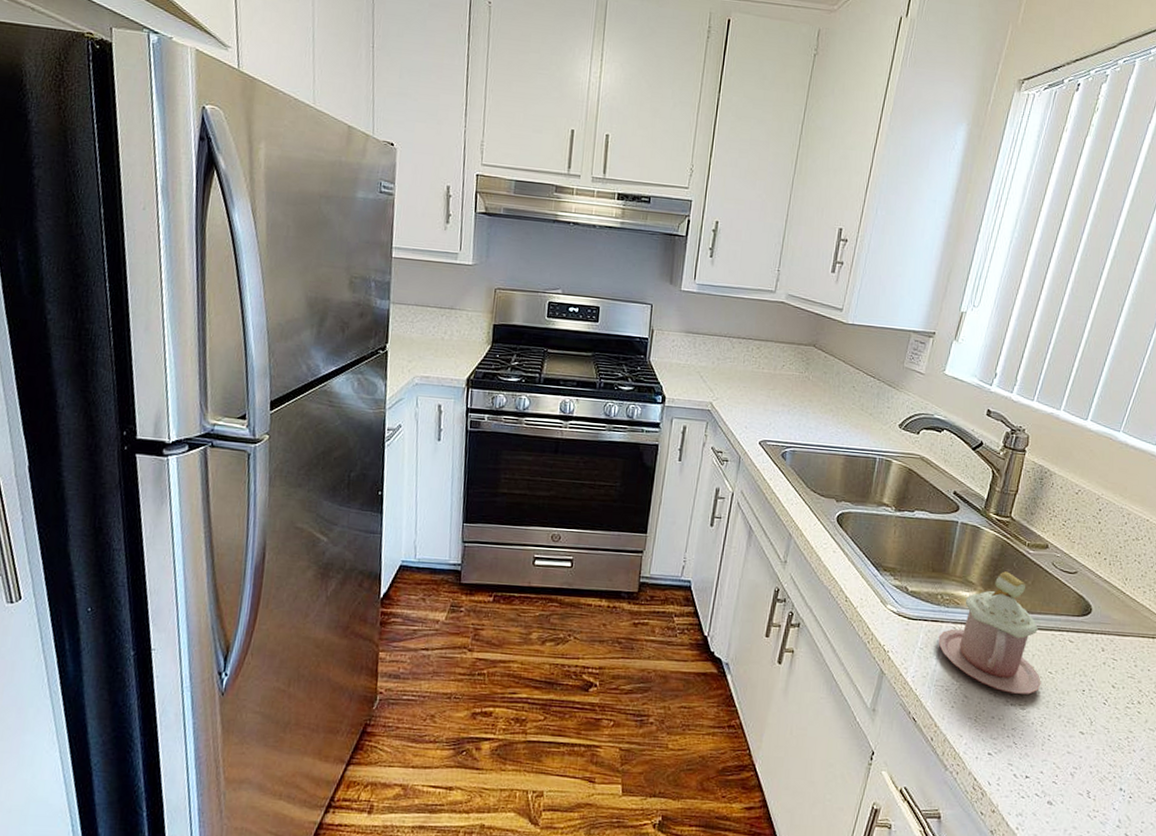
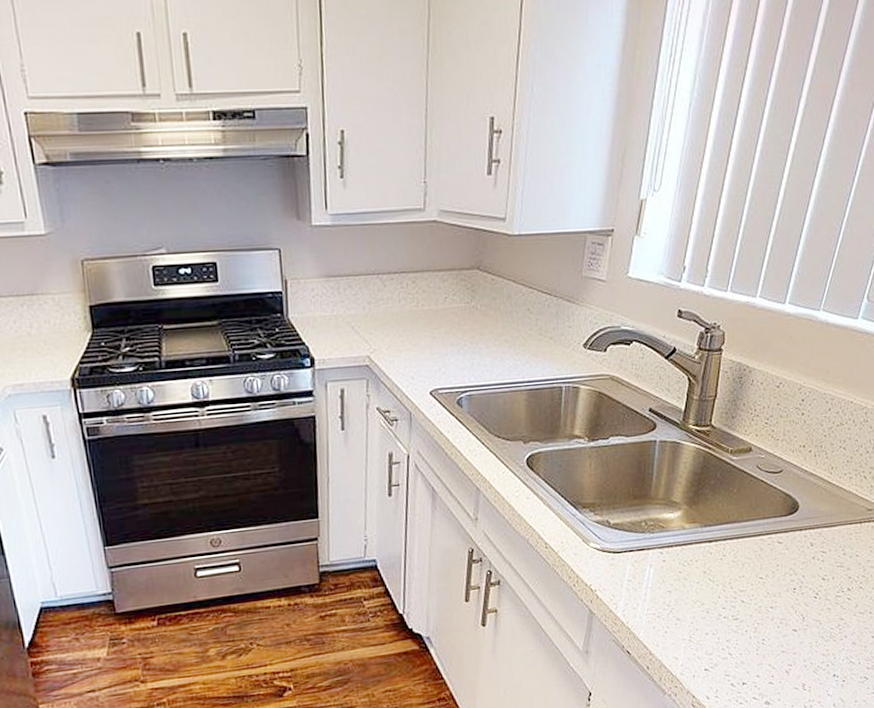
mug: present [938,571,1041,694] -> none [646,484,752,607]

